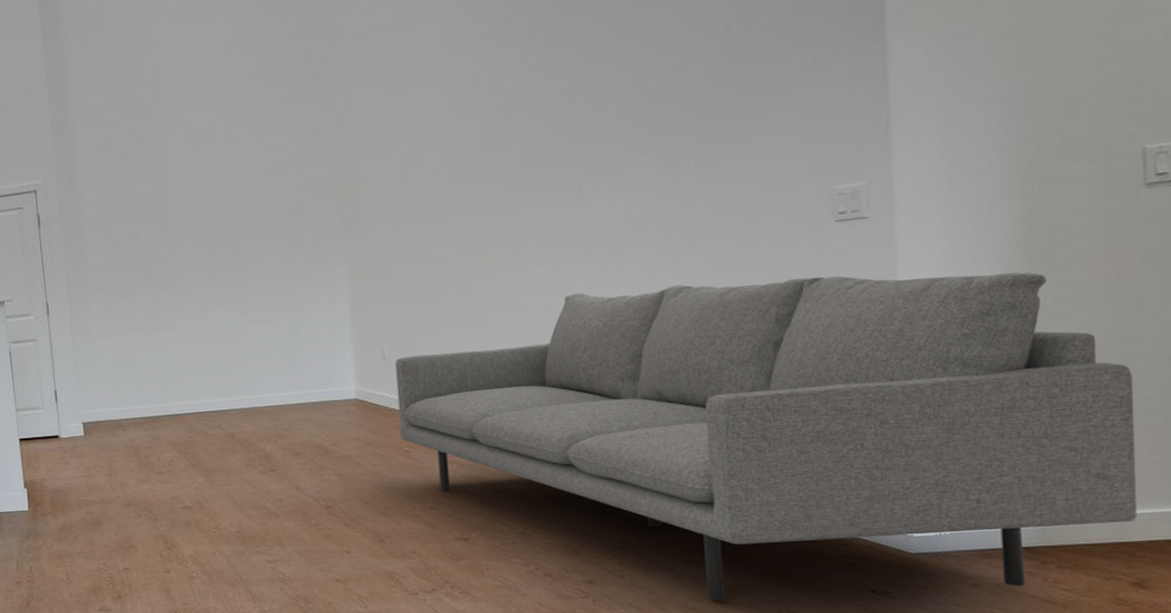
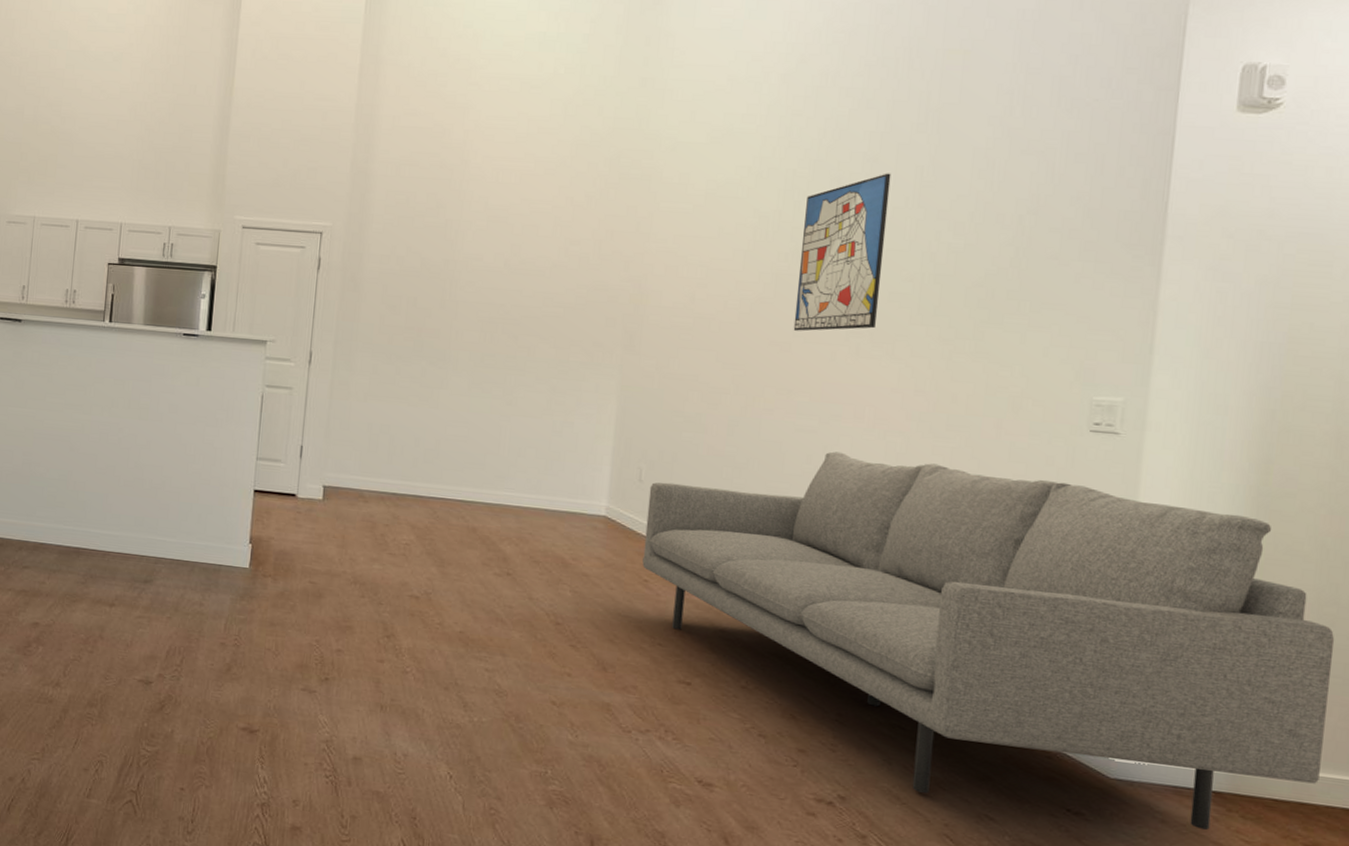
wall art: none [503,12,594,186] -> present [793,173,892,332]

